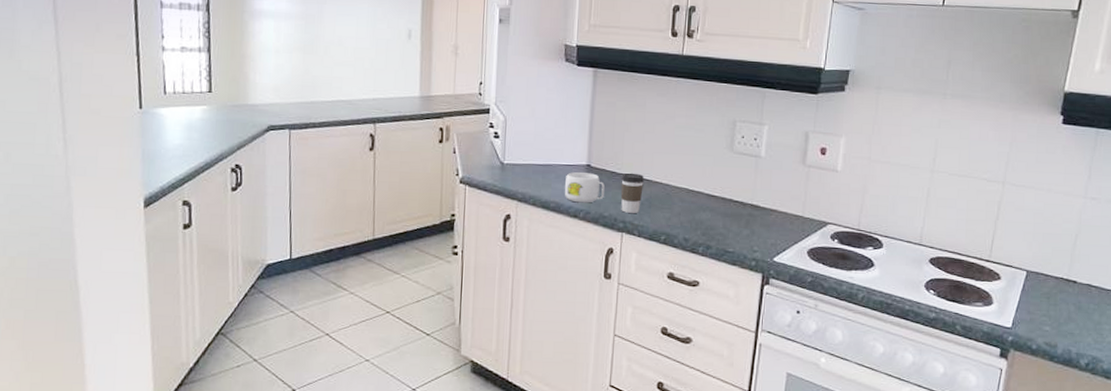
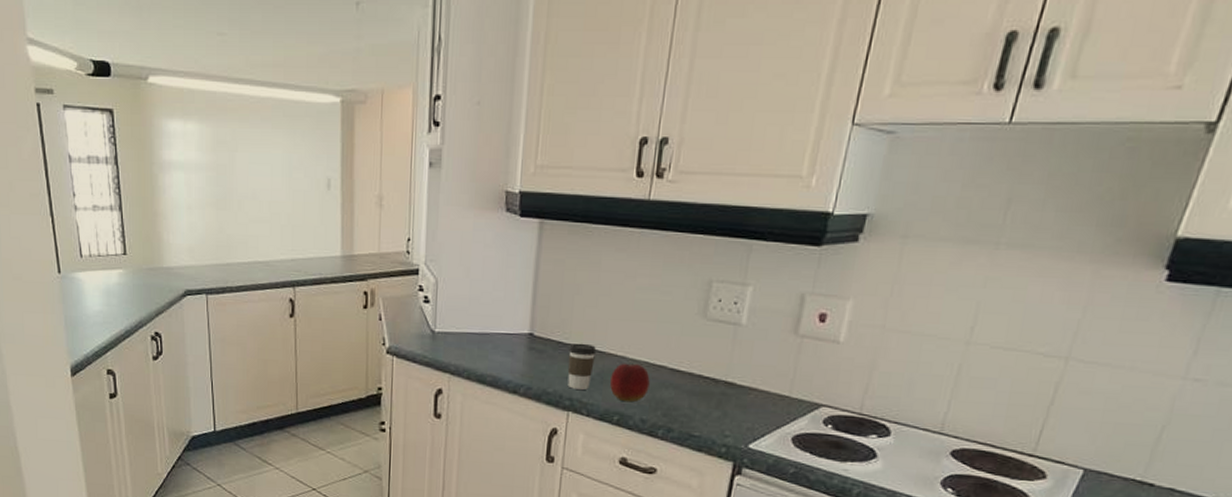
mug: present [564,172,605,203] -> none [502,342,549,378]
apple: none [657,189,690,224] -> present [610,363,650,403]

